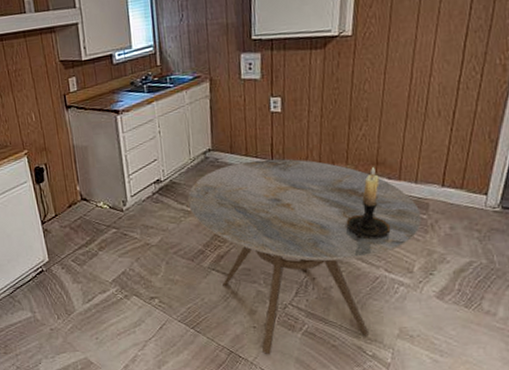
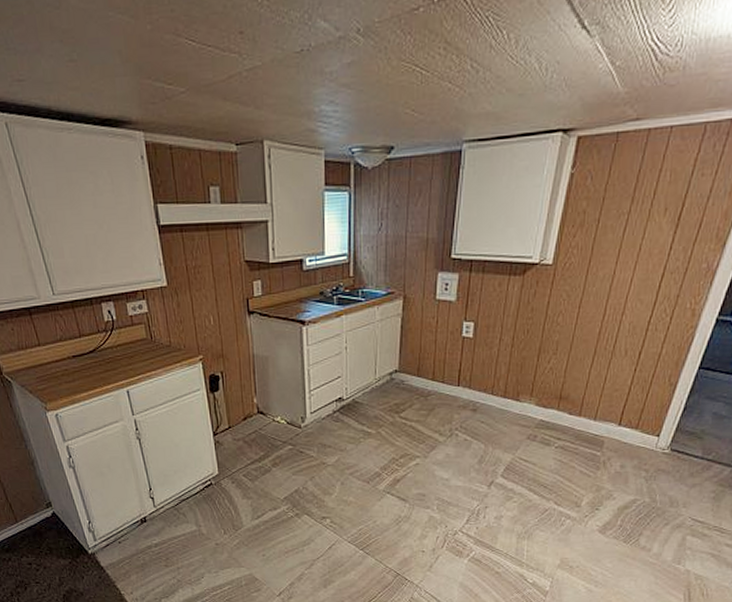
dining table: present [188,159,422,355] -> none [370,385,596,579]
candle holder: present [346,166,391,239] -> none [523,400,565,471]

